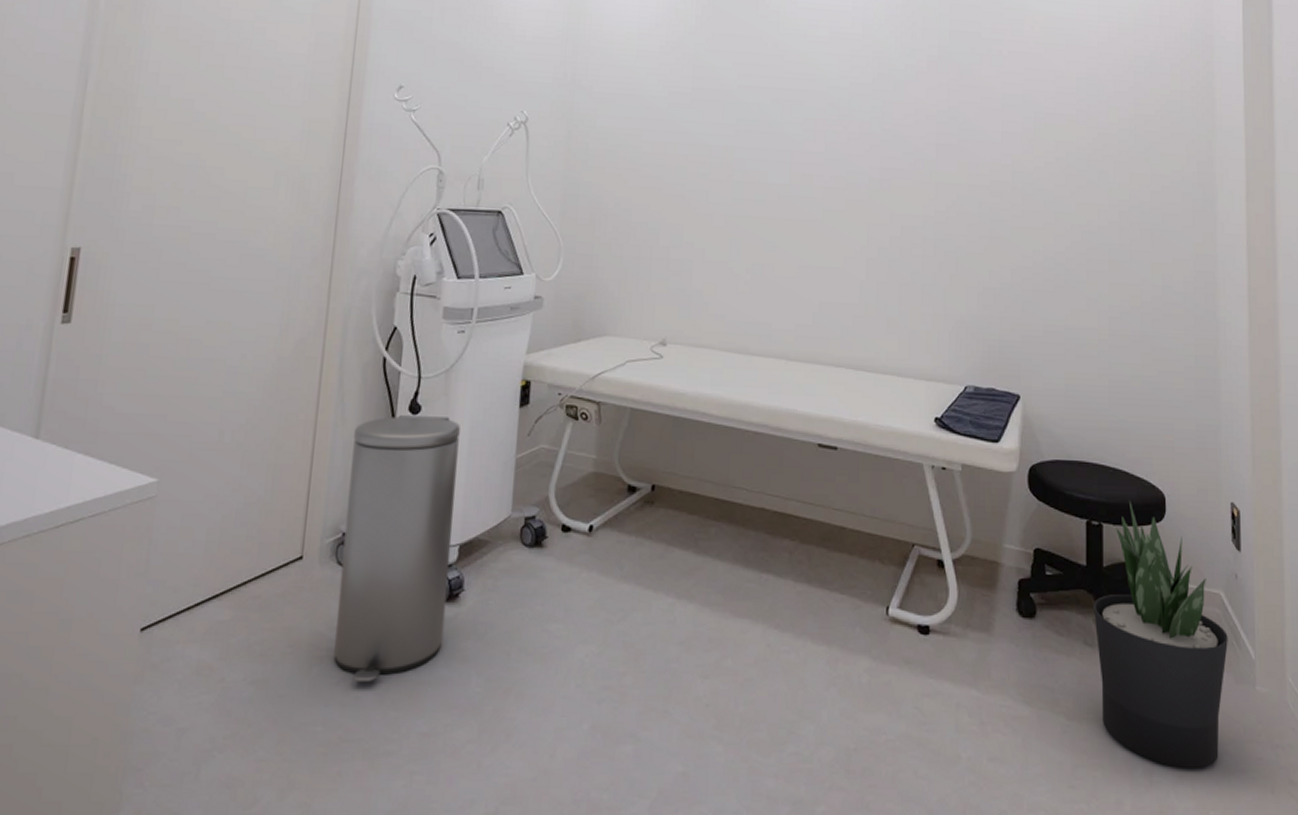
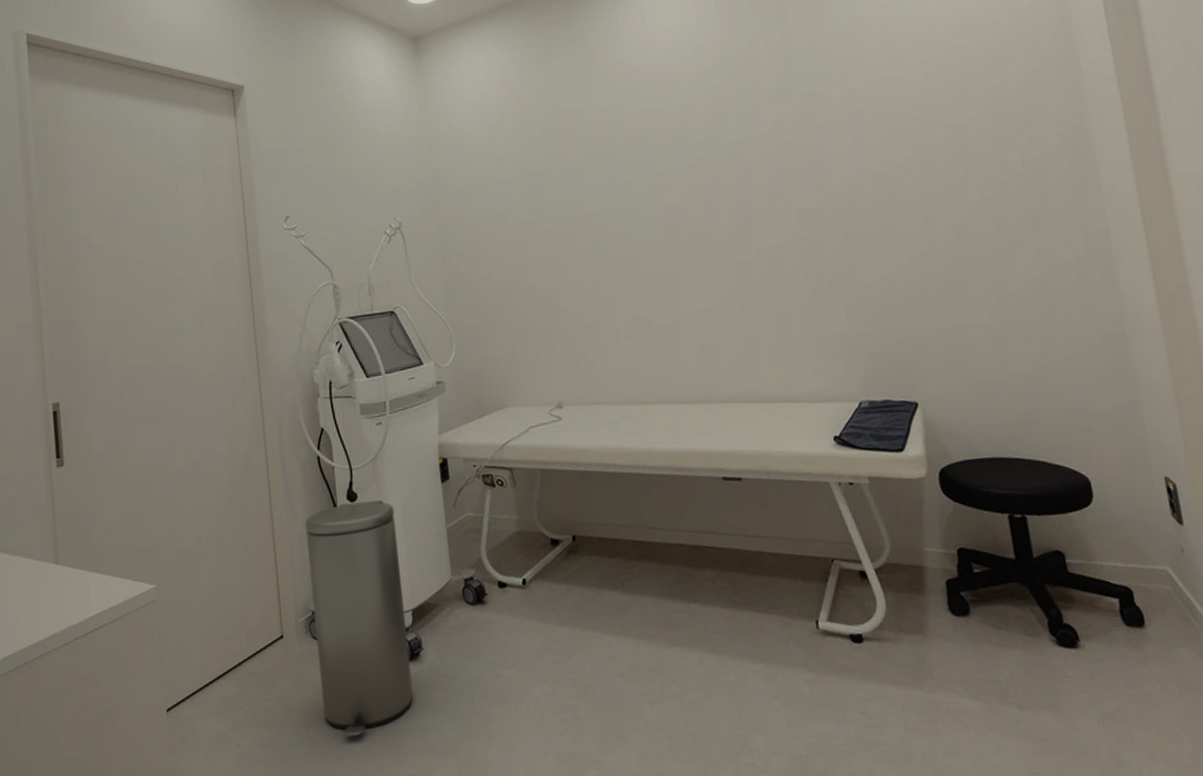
planter: present [1094,501,1228,768] -> none [1029,490,1191,746]

